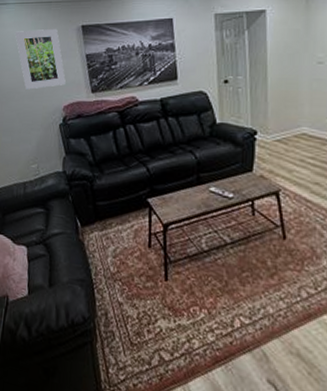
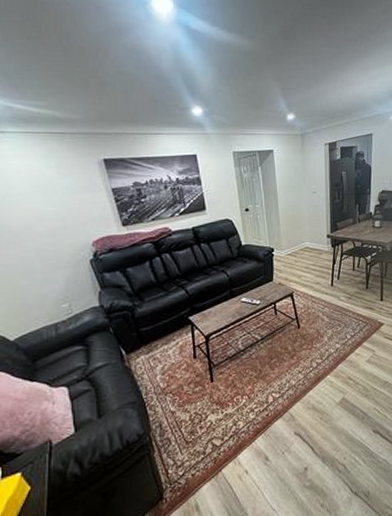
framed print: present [15,28,66,90] -> none [20,161,92,227]

